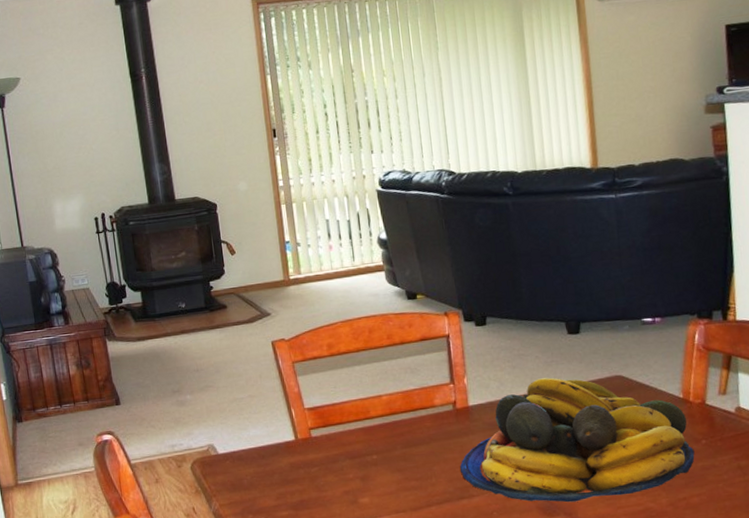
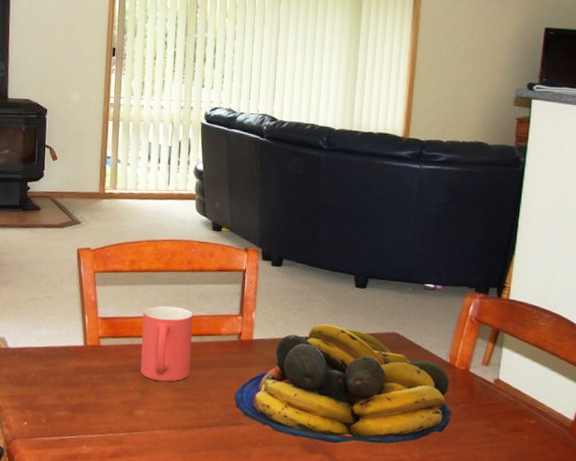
mug: none [350,384,409,465] -> present [140,306,193,382]

